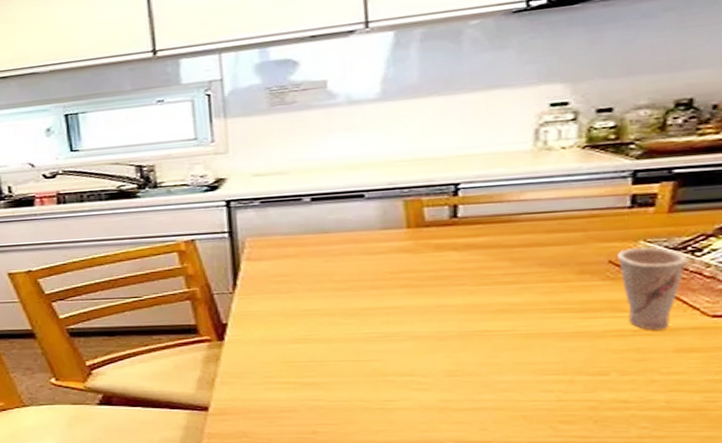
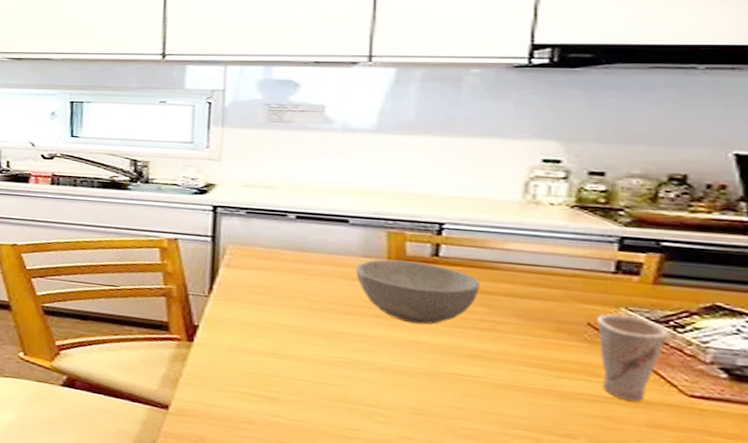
bowl: none [376,226,501,289] -> present [355,259,480,325]

